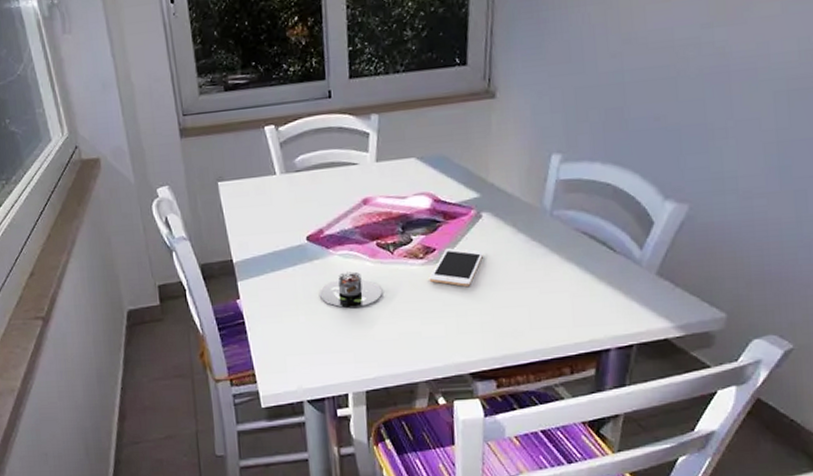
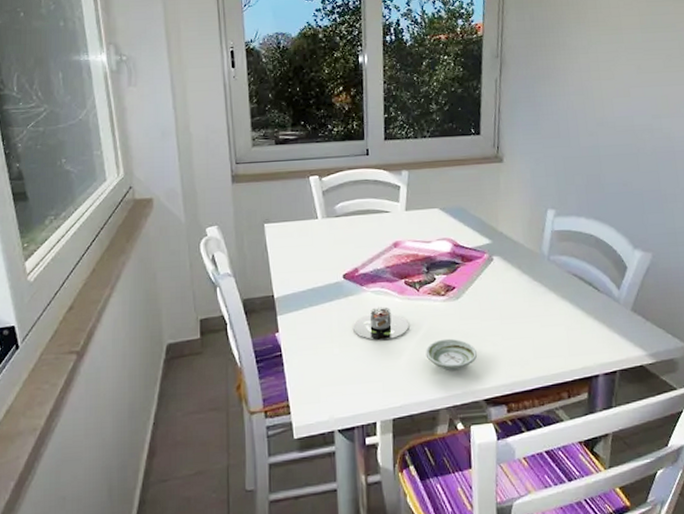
saucer: none [401,306,462,341] -> present [425,338,478,370]
cell phone: present [429,248,484,287] -> none [449,286,495,321]

